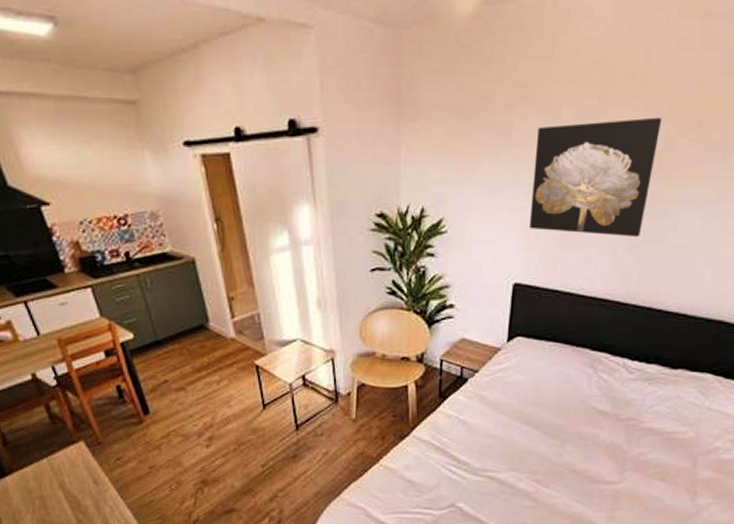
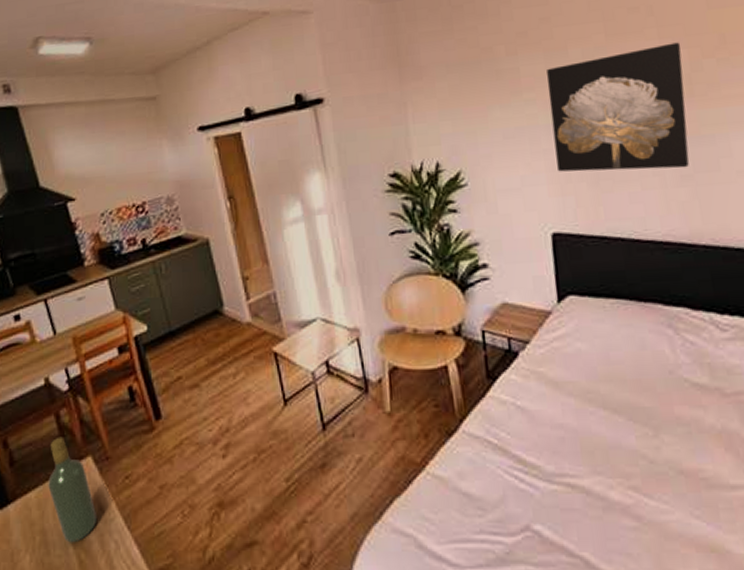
wine bottle: none [42,424,93,507] -> present [48,436,98,543]

